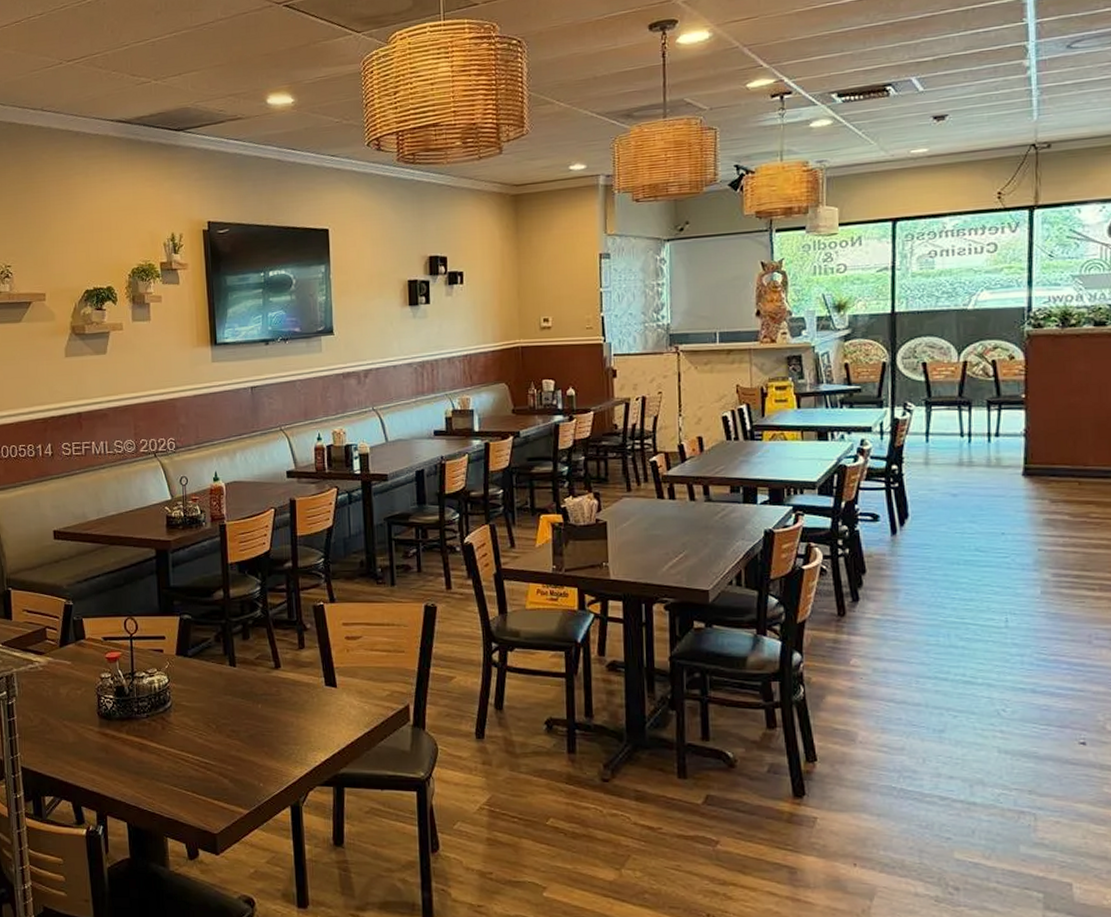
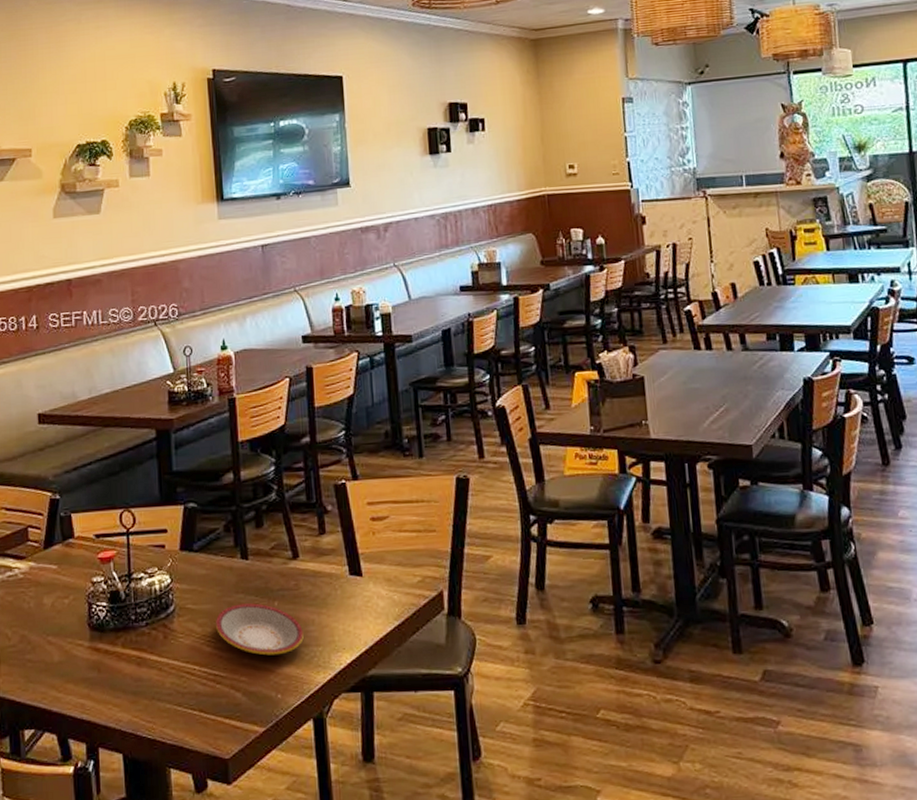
plate: none [207,704,284,750] -> present [216,603,304,656]

